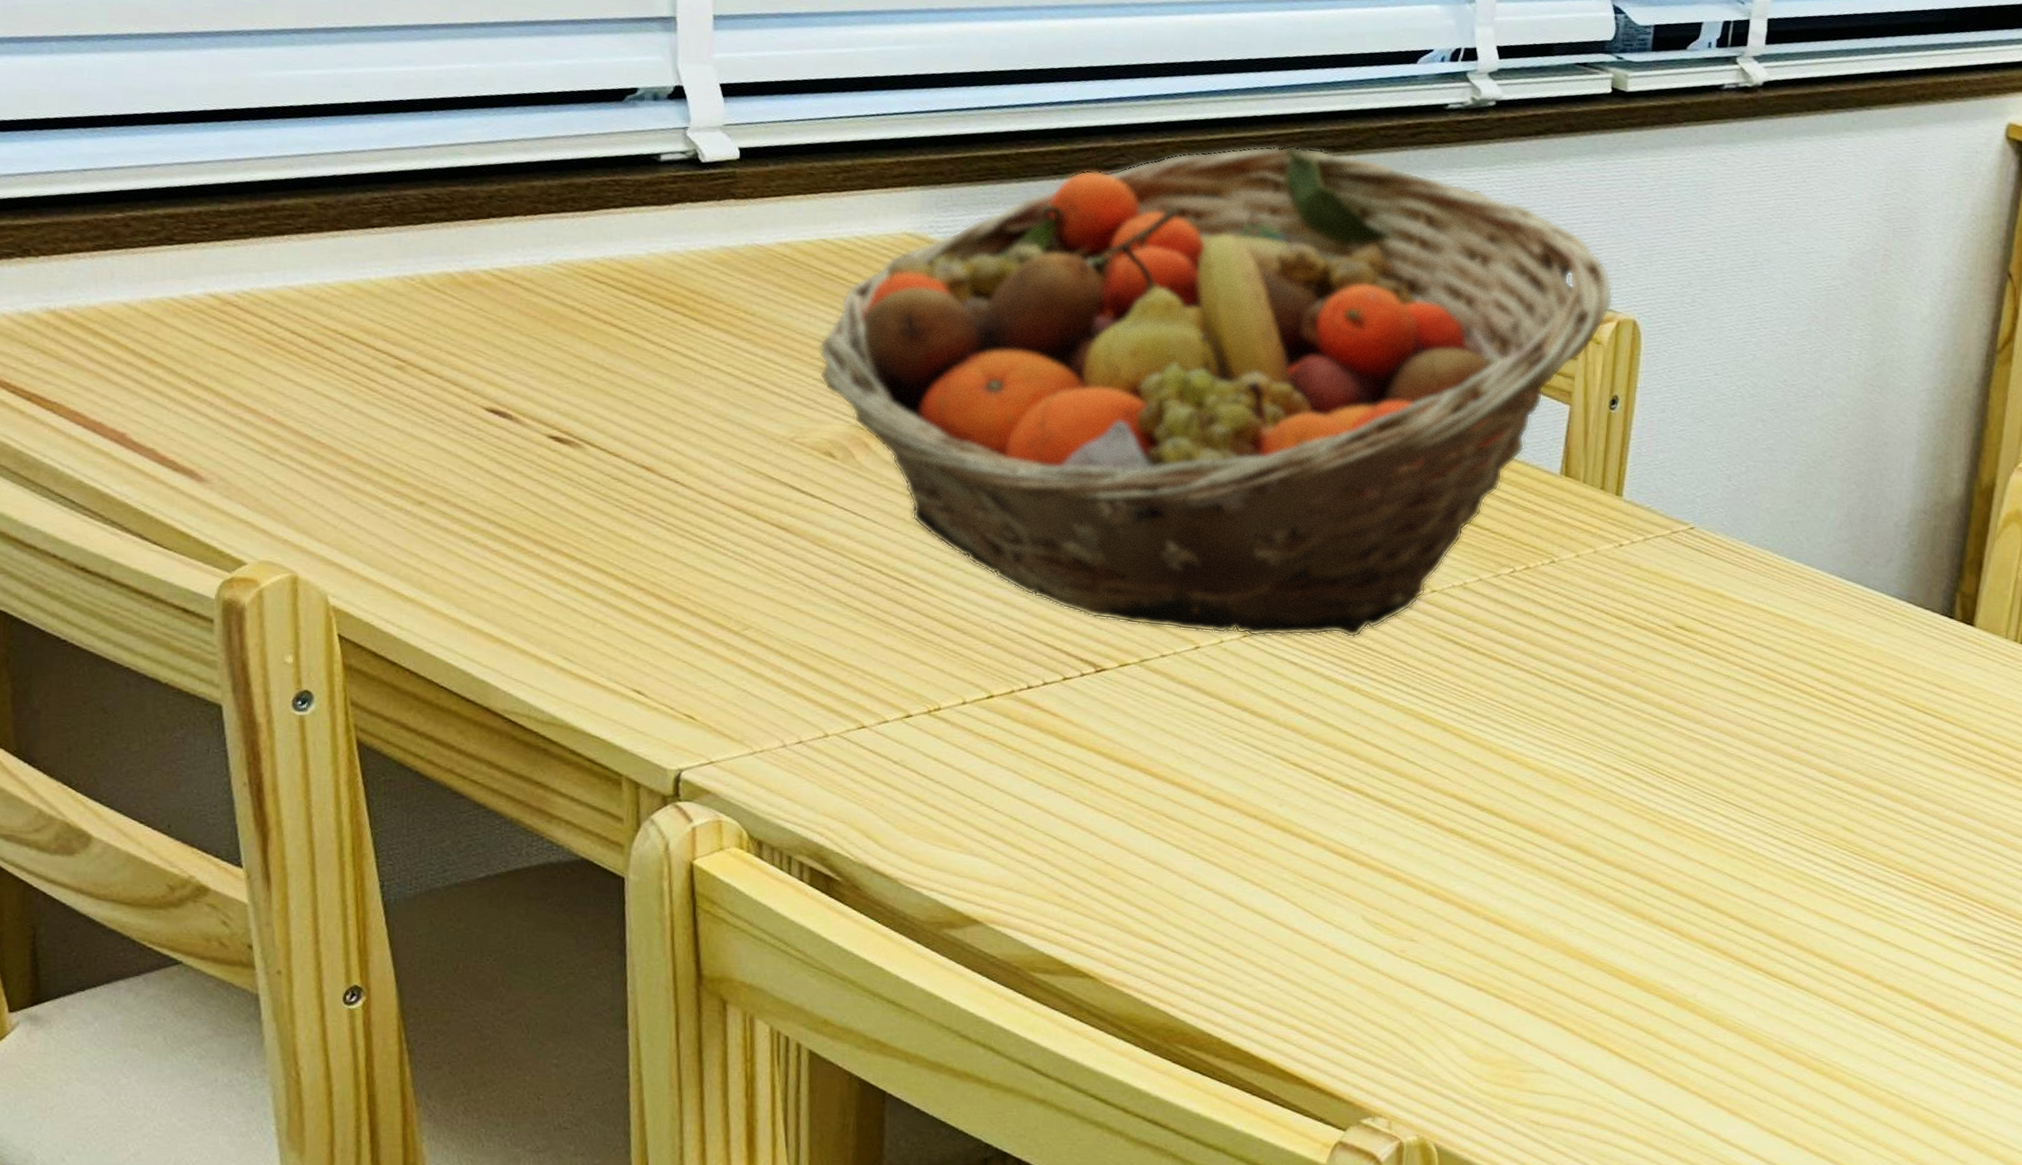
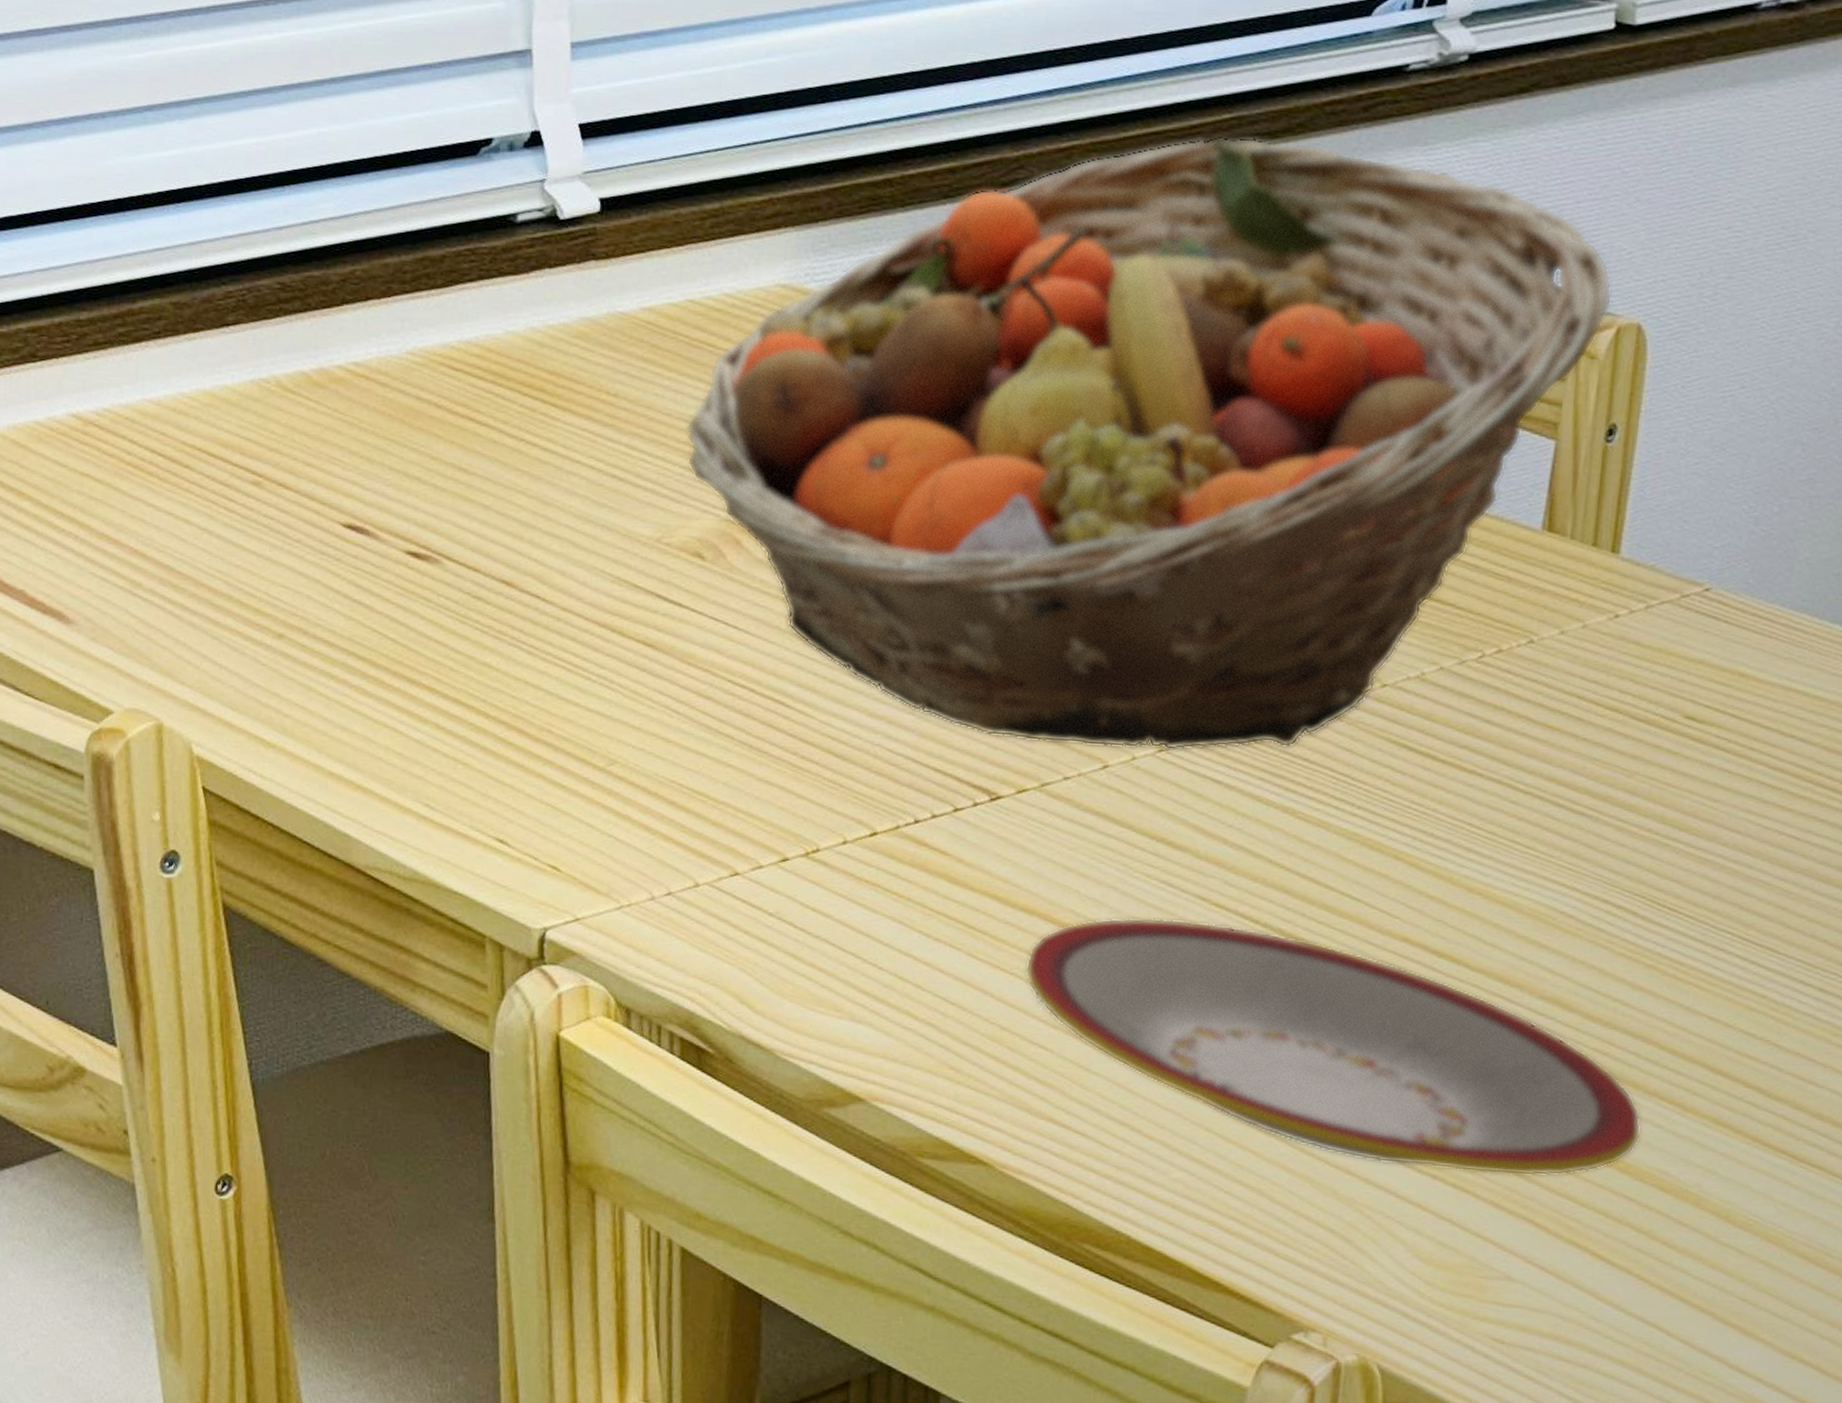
plate: none [1127,772,1648,989] -> present [1025,917,1641,1177]

